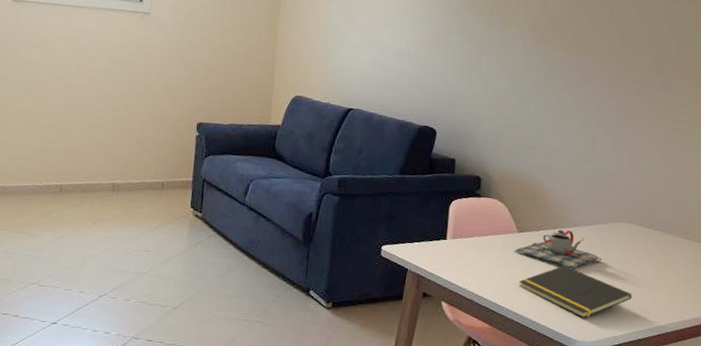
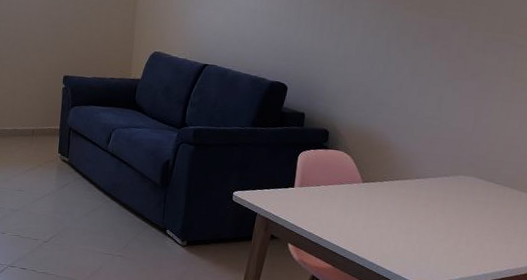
teapot: present [515,230,603,269] -> none [359,181,443,218]
notepad: present [519,265,632,318] -> none [361,214,470,263]

